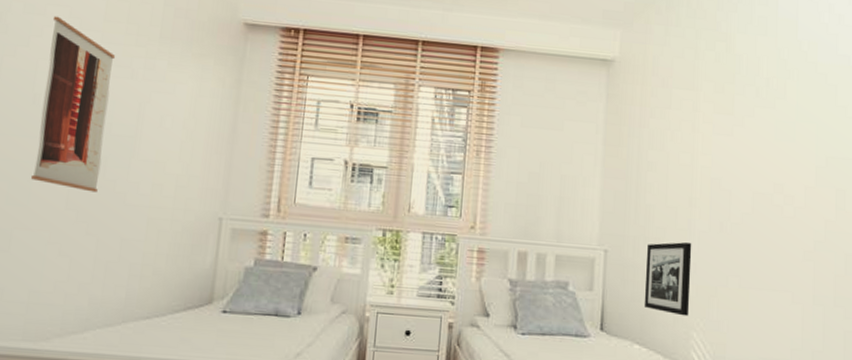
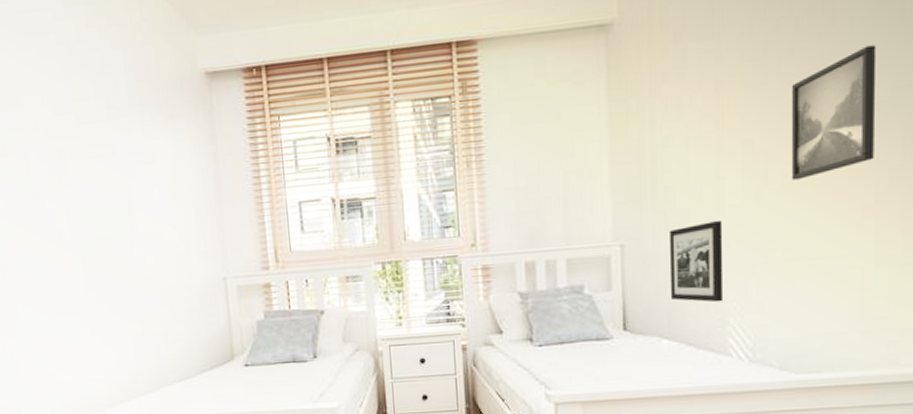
wall art: present [30,16,116,193] -> none [28,106,110,273]
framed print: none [749,120,816,219] -> present [791,45,877,180]

